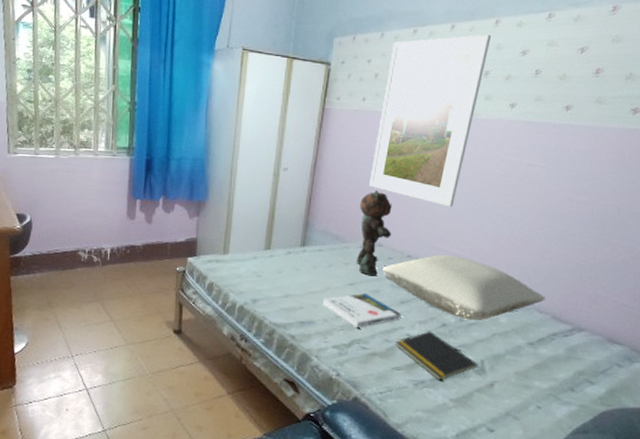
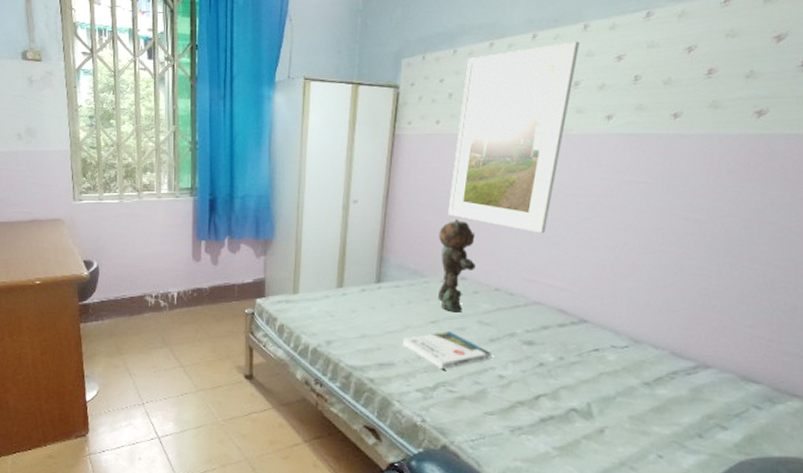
pillow: present [383,254,545,321] -> none [468,286,661,360]
notepad: present [395,331,478,381] -> none [486,371,584,426]

